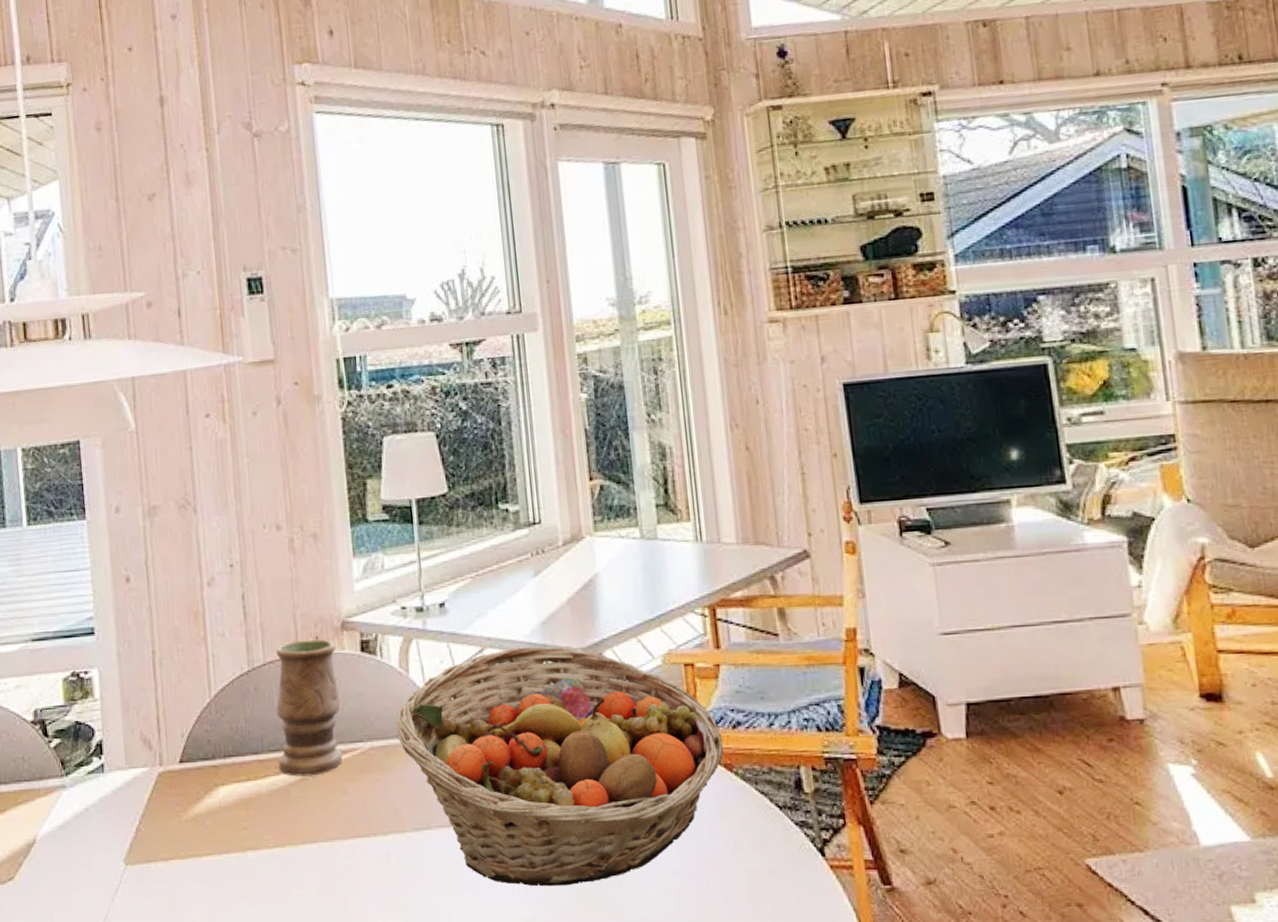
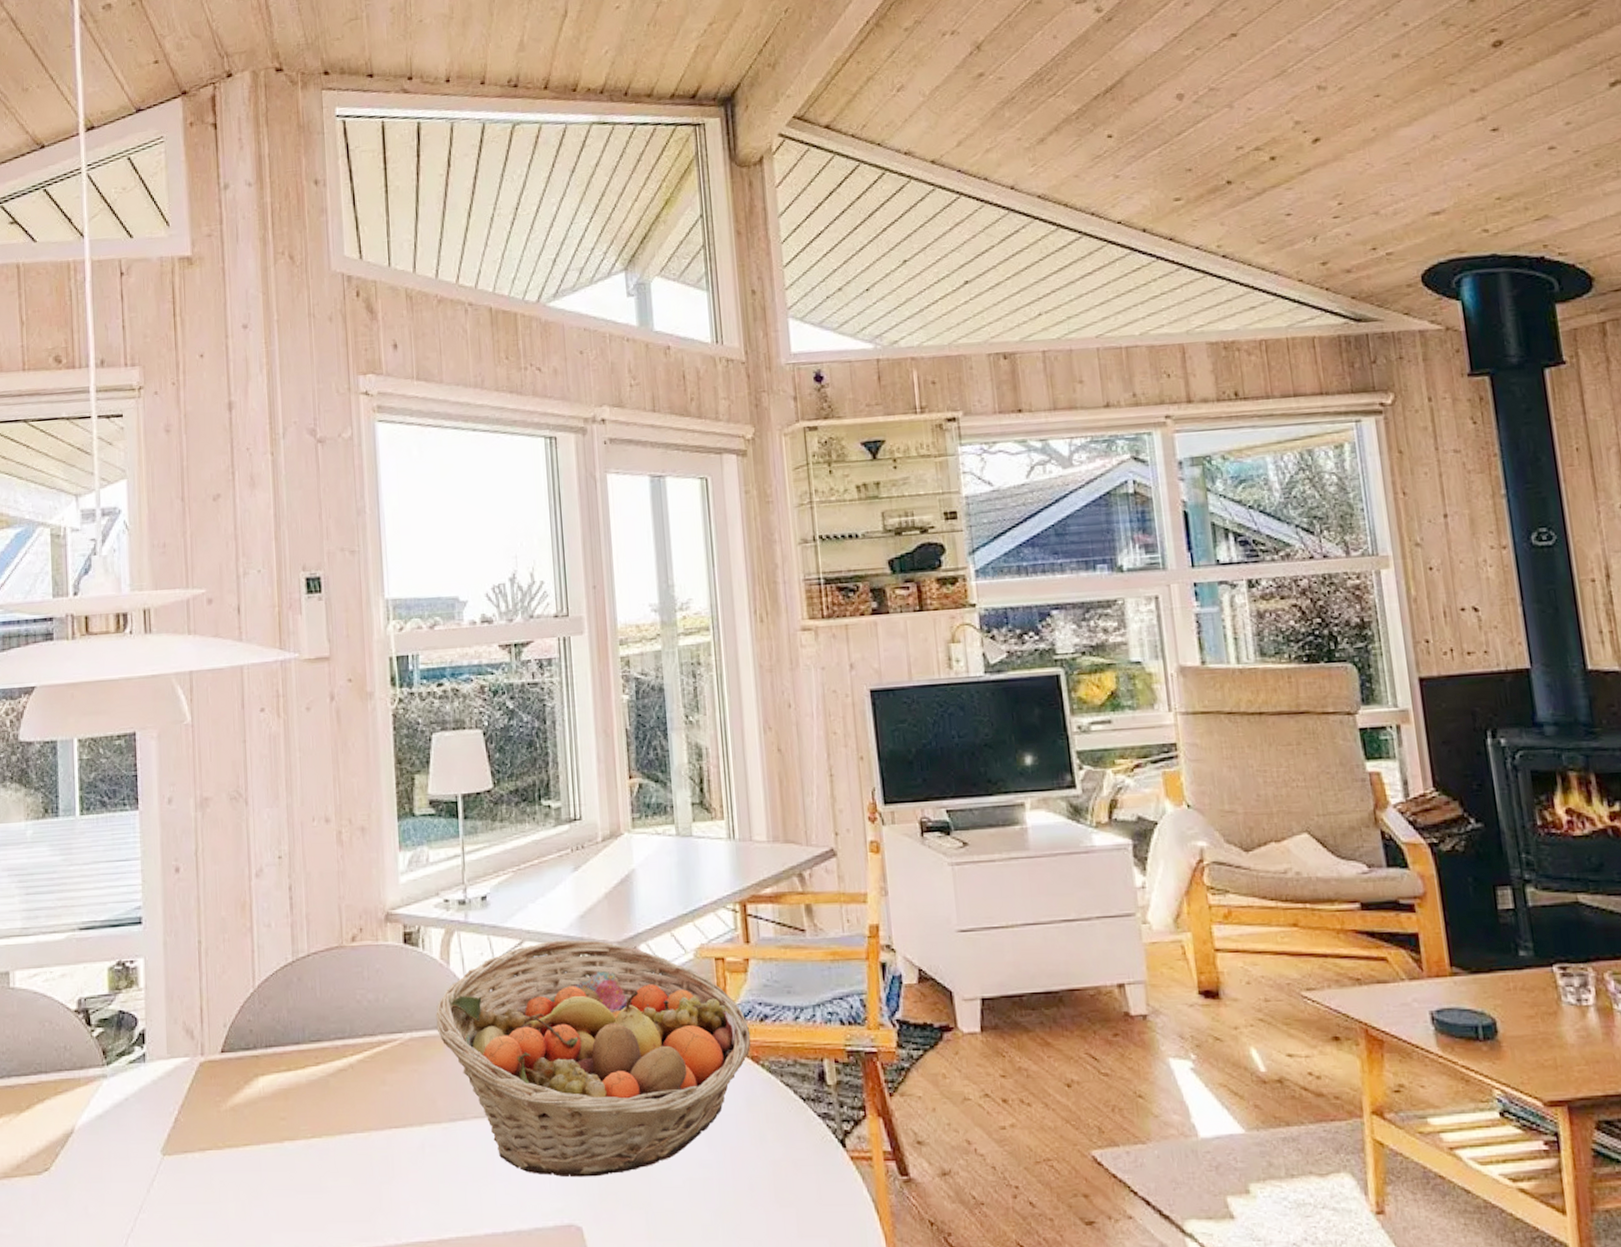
vase: present [275,639,343,777] -> none [318,931,383,1067]

